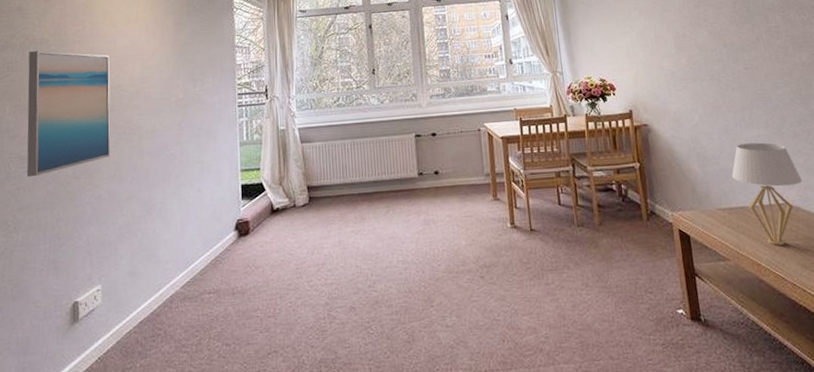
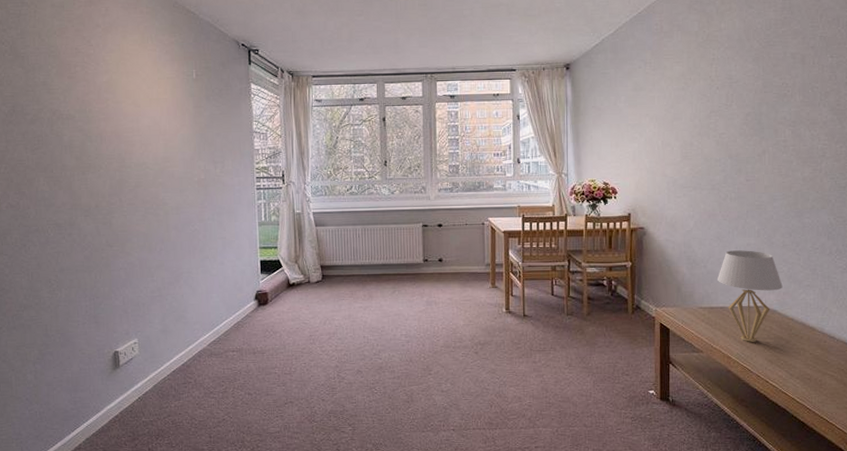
wall art: present [26,50,111,178] -> none [57,126,140,243]

